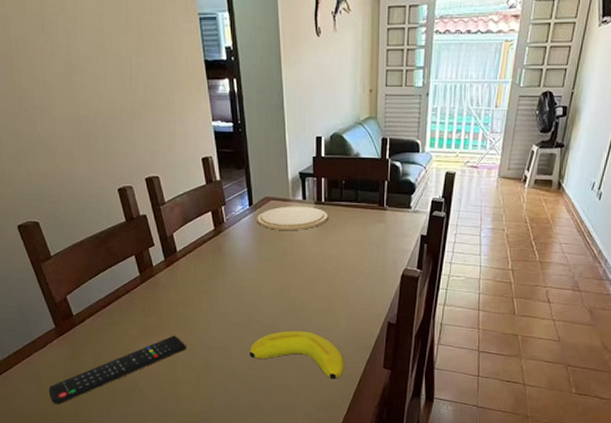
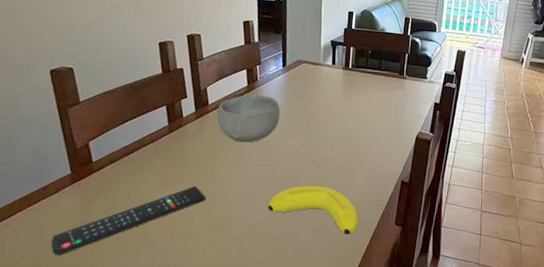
bowl: none [187,239,252,289] -> present [217,95,280,143]
plate: present [257,206,329,230] -> none [288,69,354,92]

